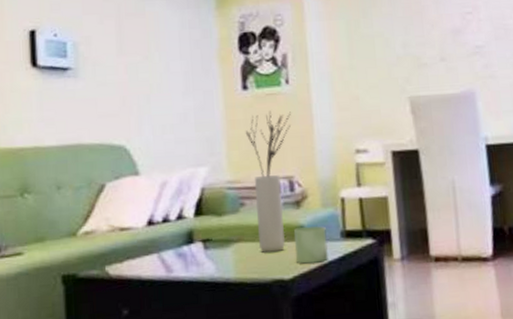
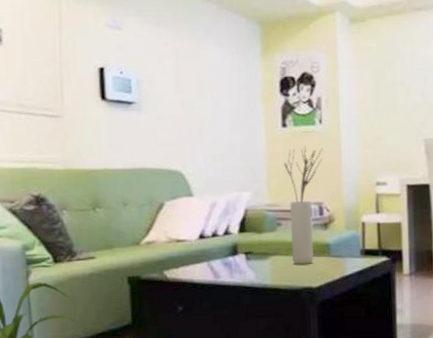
mug: present [293,225,328,264] -> none [321,244,349,275]

